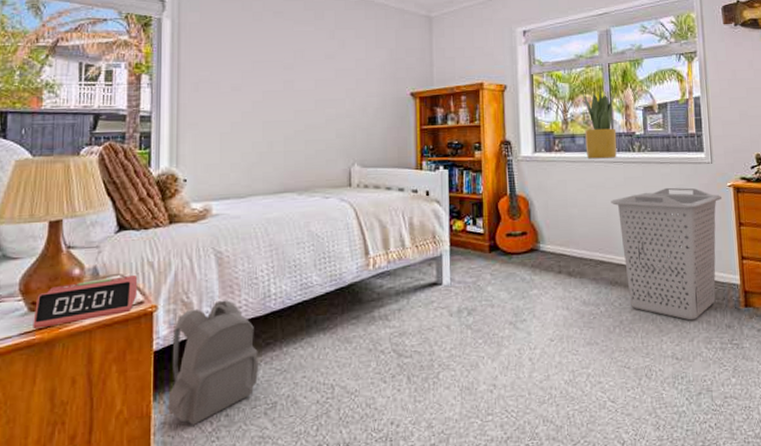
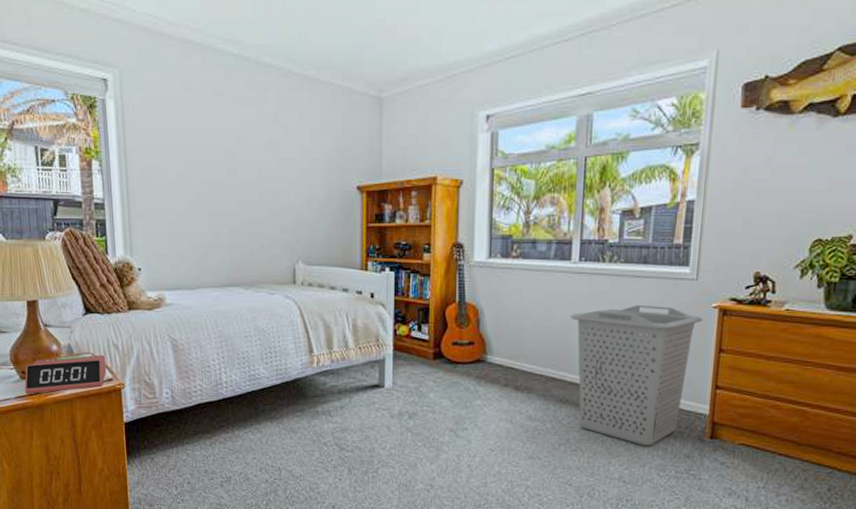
backpack: present [167,300,259,425] -> none [139,384,215,487]
planter: present [581,89,617,159] -> none [547,188,592,268]

